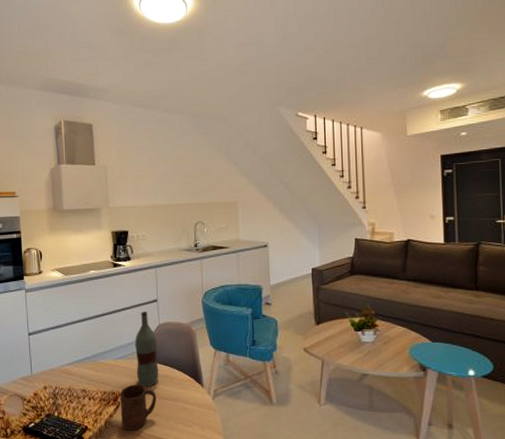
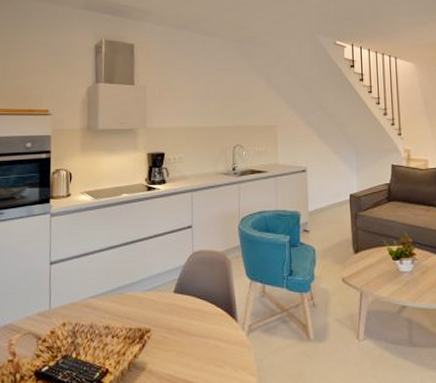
cup: present [120,384,157,431] -> none [146,319,187,374]
bottle: present [135,312,159,387] -> none [166,239,191,322]

